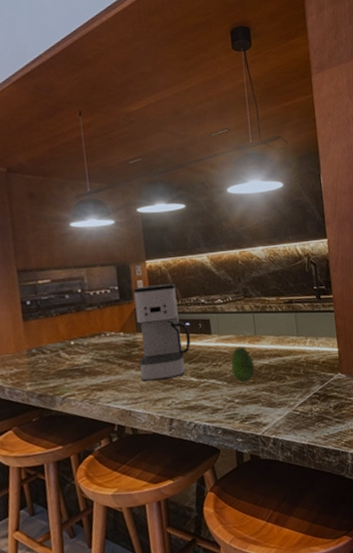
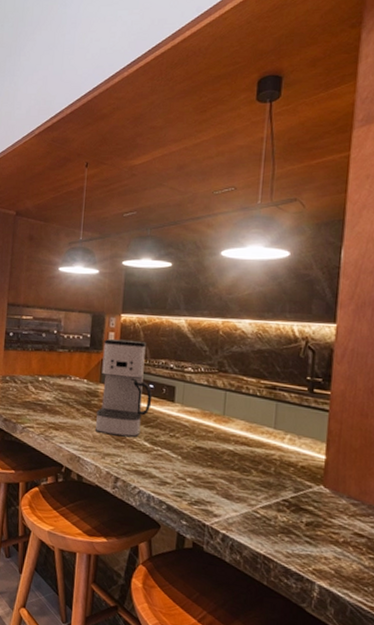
fruit: present [231,346,255,383] -> none [189,422,217,463]

